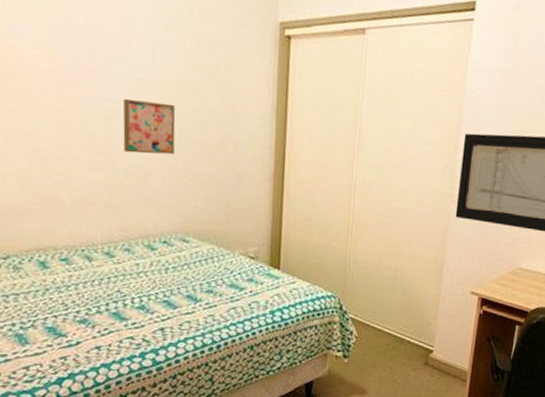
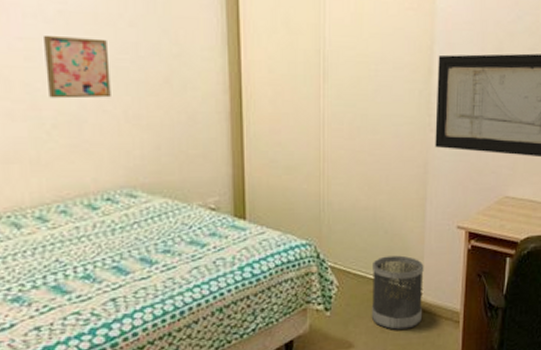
wastebasket: none [384,313,437,382] -> present [371,255,424,330]

